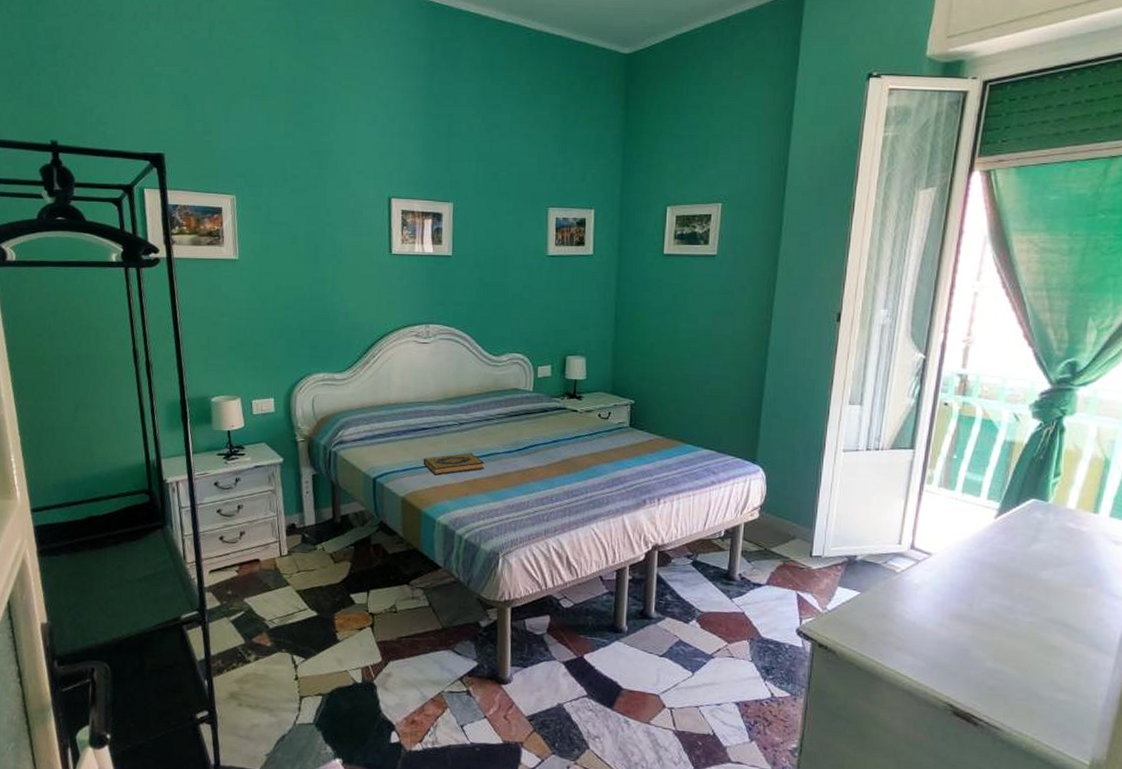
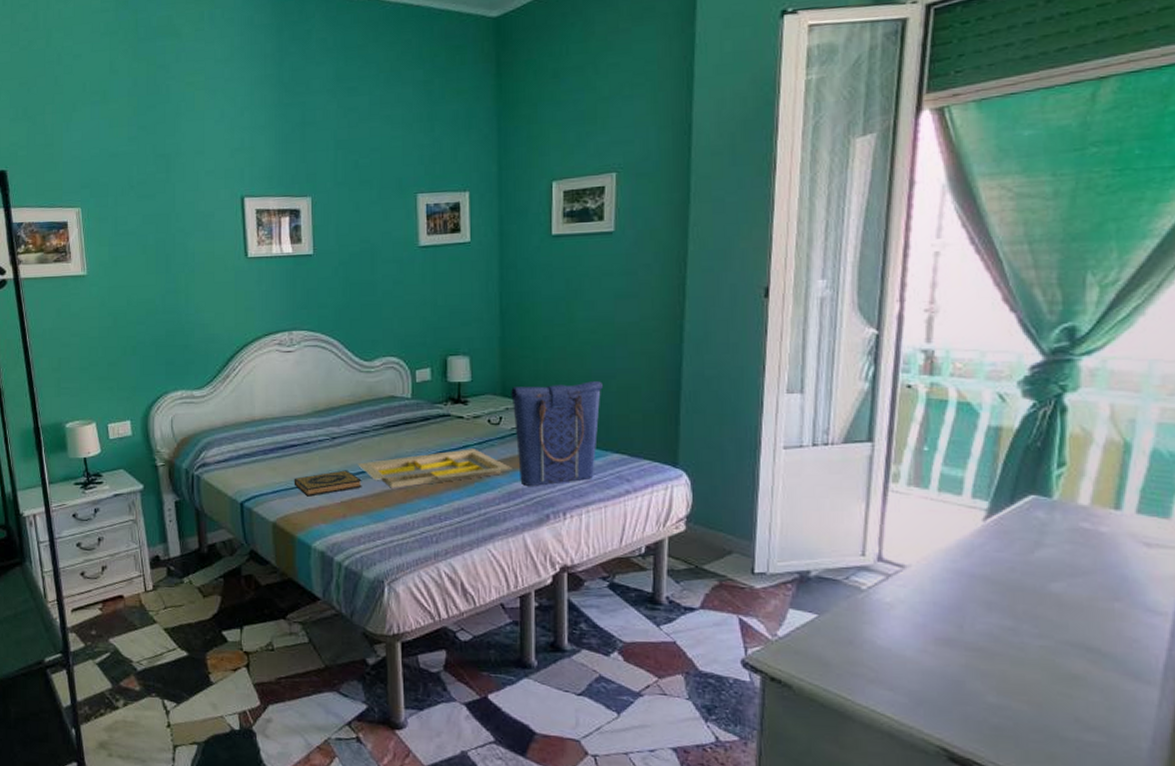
serving tray: none [482,439,617,471] -> present [358,449,512,488]
tote bag: none [620,385,698,475] -> present [511,381,603,486]

